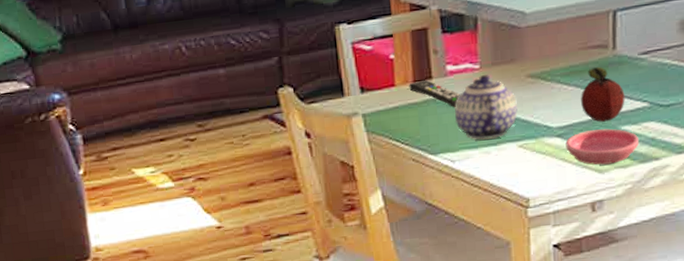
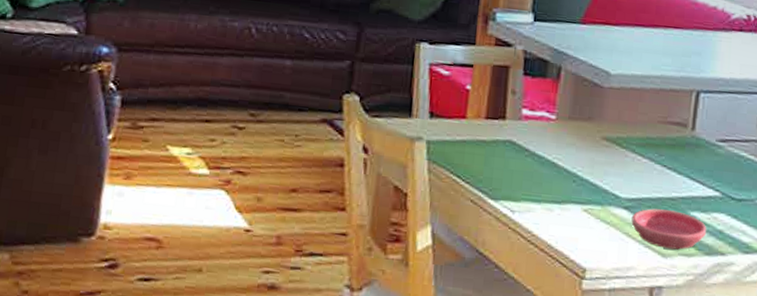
remote control: present [409,79,461,108] -> none [480,118,533,155]
teapot: present [454,75,518,140] -> none [521,127,588,196]
fruit: present [581,67,625,122] -> none [653,144,698,204]

